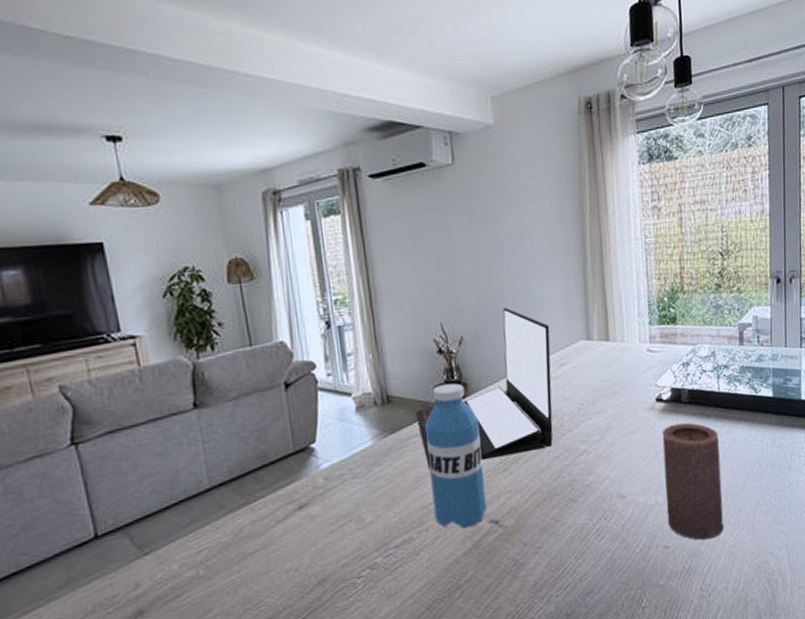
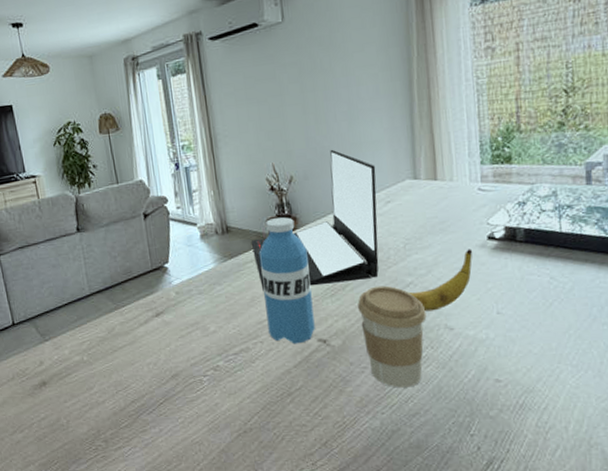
coffee cup: none [531,455,600,567] -> present [358,285,427,388]
banana: none [583,412,643,481] -> present [409,249,473,312]
candle: present [662,422,725,540] -> none [494,261,565,379]

